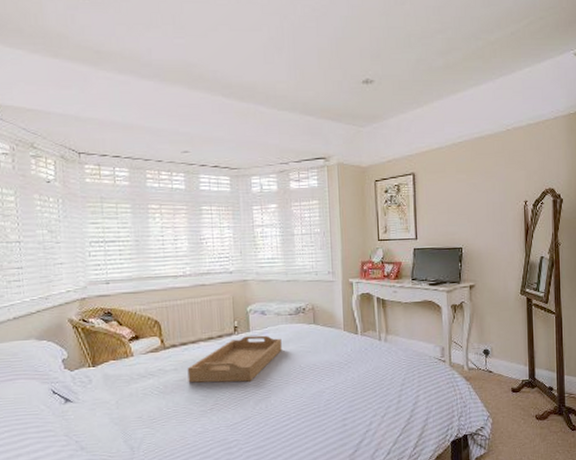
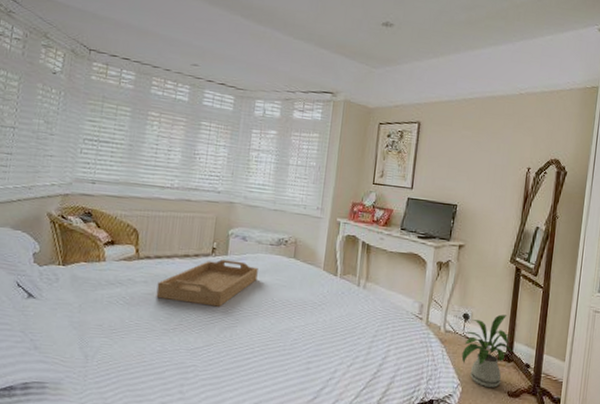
house plant: none [487,344,537,415] -> present [461,314,515,388]

